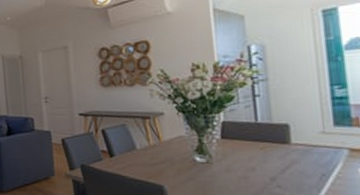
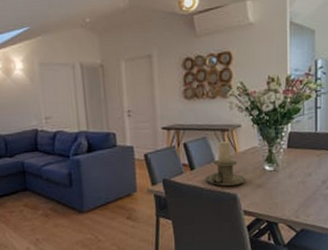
candle holder: none [127,128,174,177] -> present [206,141,247,187]

